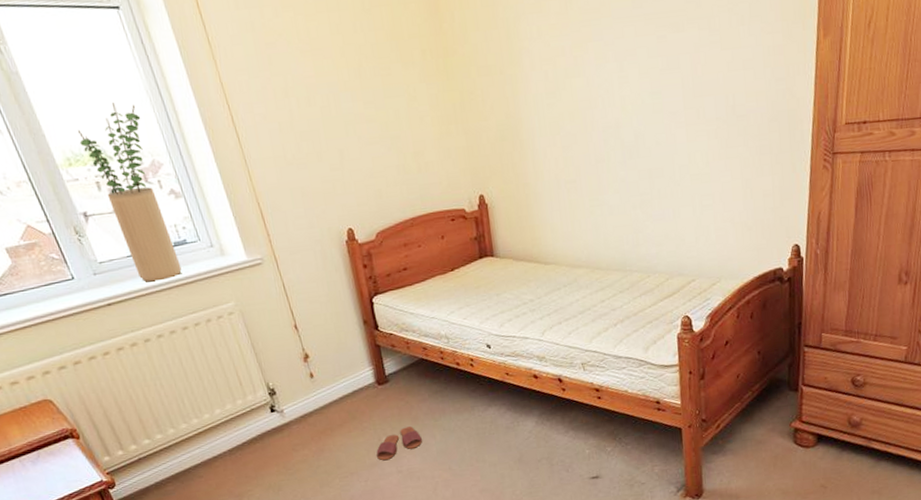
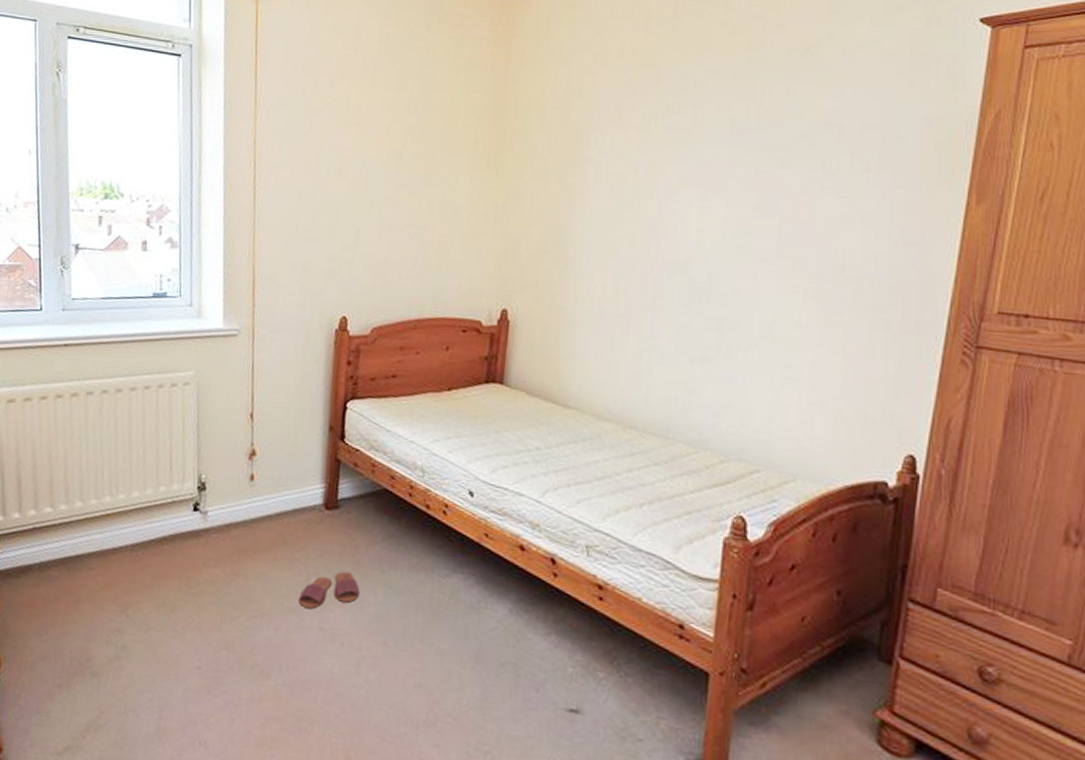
vase: present [78,103,182,282] -> none [97,142,165,332]

